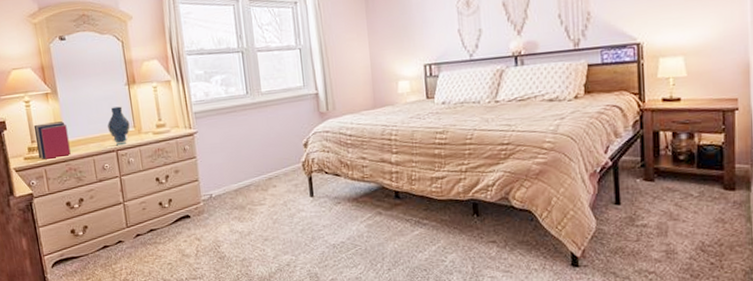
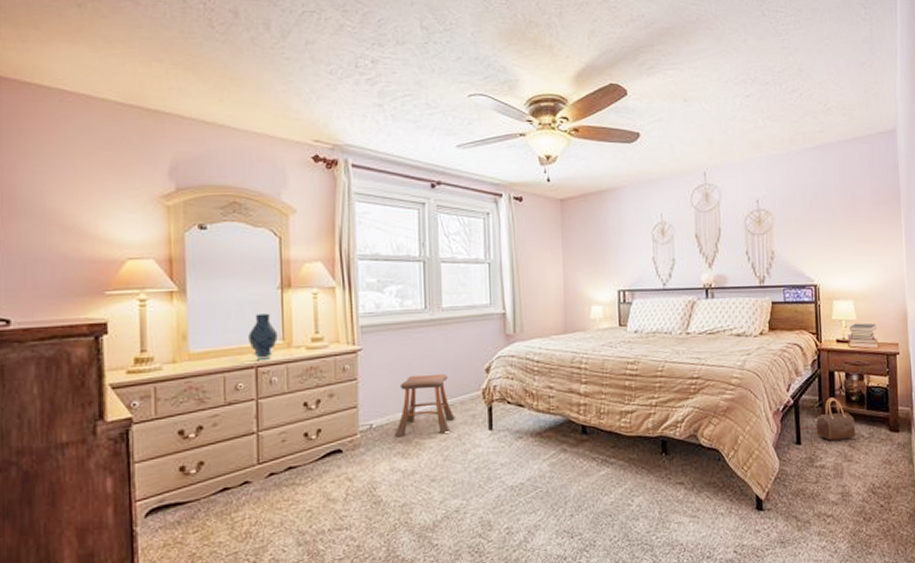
books: present [33,121,71,160] -> none [147,327,194,376]
stool: none [231,149,280,205] -> present [395,373,455,438]
handbag: none [637,157,684,200] -> present [815,397,856,441]
books: none [675,79,713,107] -> present [847,323,879,349]

